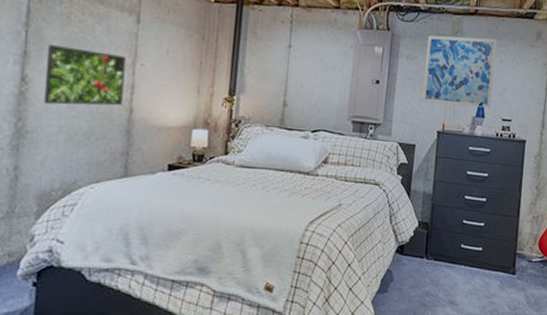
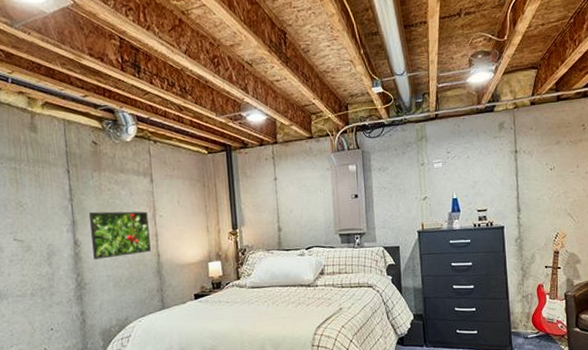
wall art: present [422,35,497,108] -> none [395,138,465,207]

